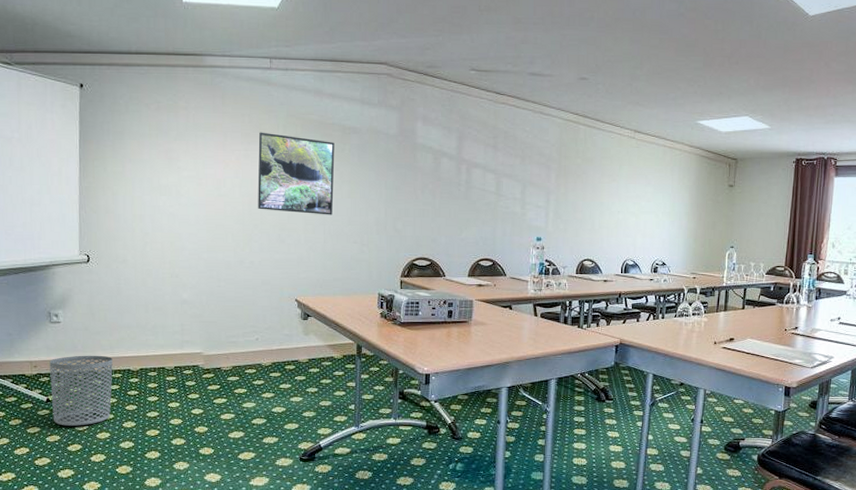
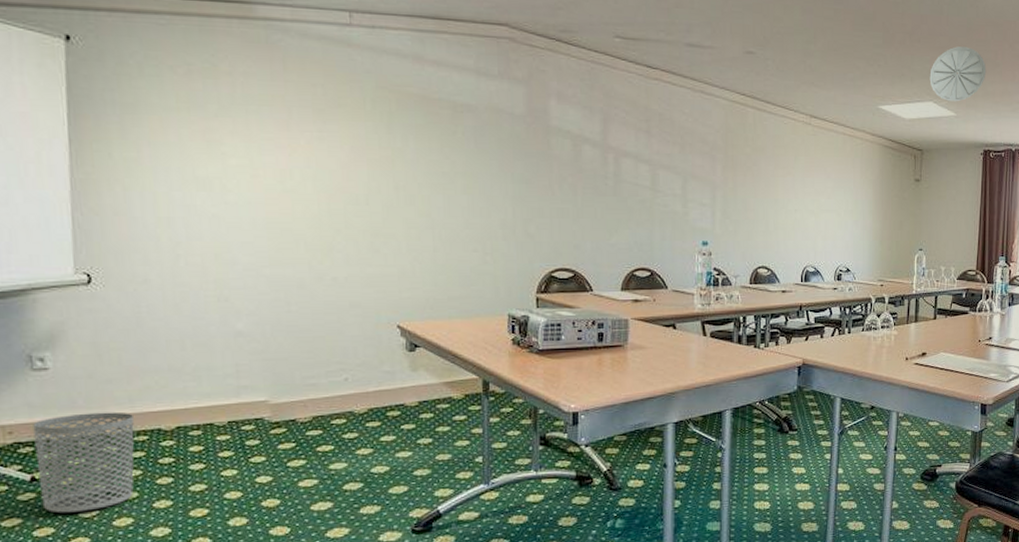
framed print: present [258,132,335,215] -> none [337,107,444,217]
ceiling vent: none [746,66,802,116] -> present [929,46,987,102]

